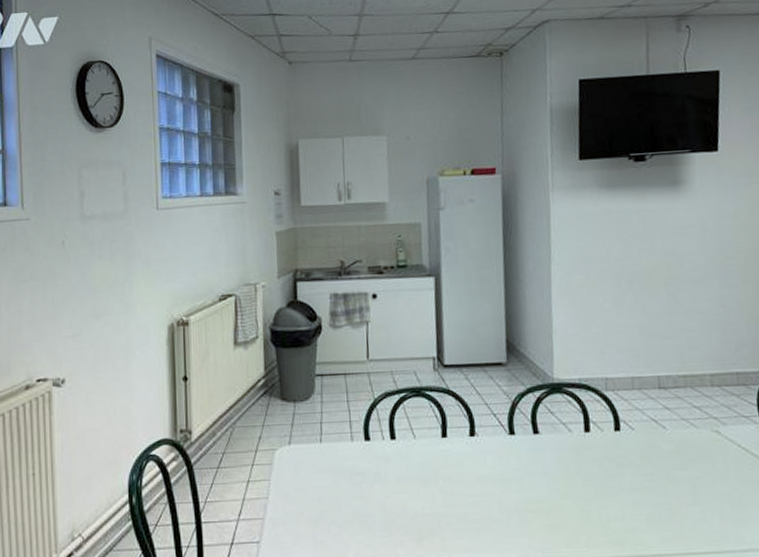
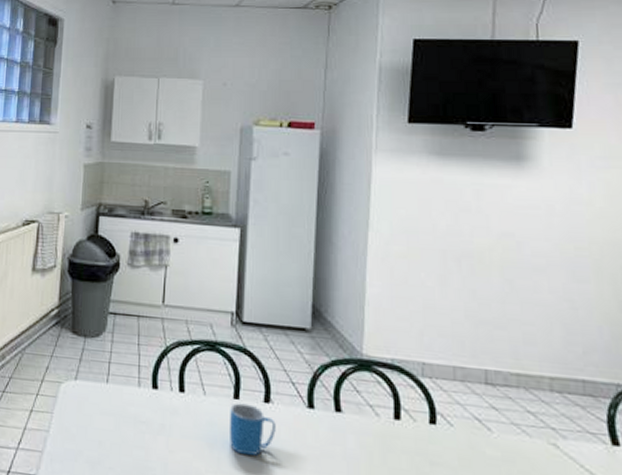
mug: none [439,440,482,488] -> present [230,403,276,456]

